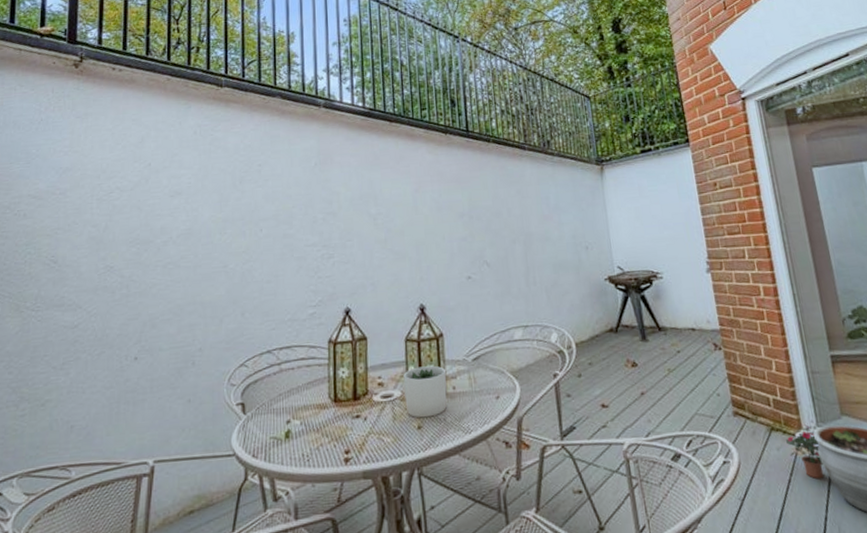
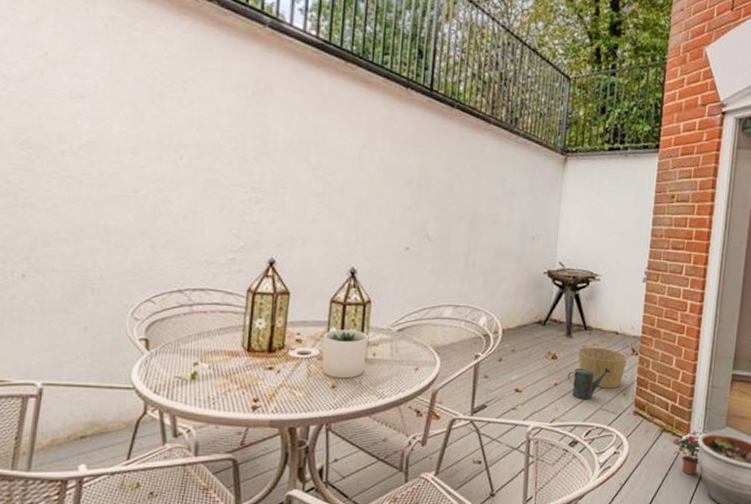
watering can: none [653,368,697,407] -> present [568,367,610,400]
basket: none [657,347,712,391] -> present [577,347,628,389]

